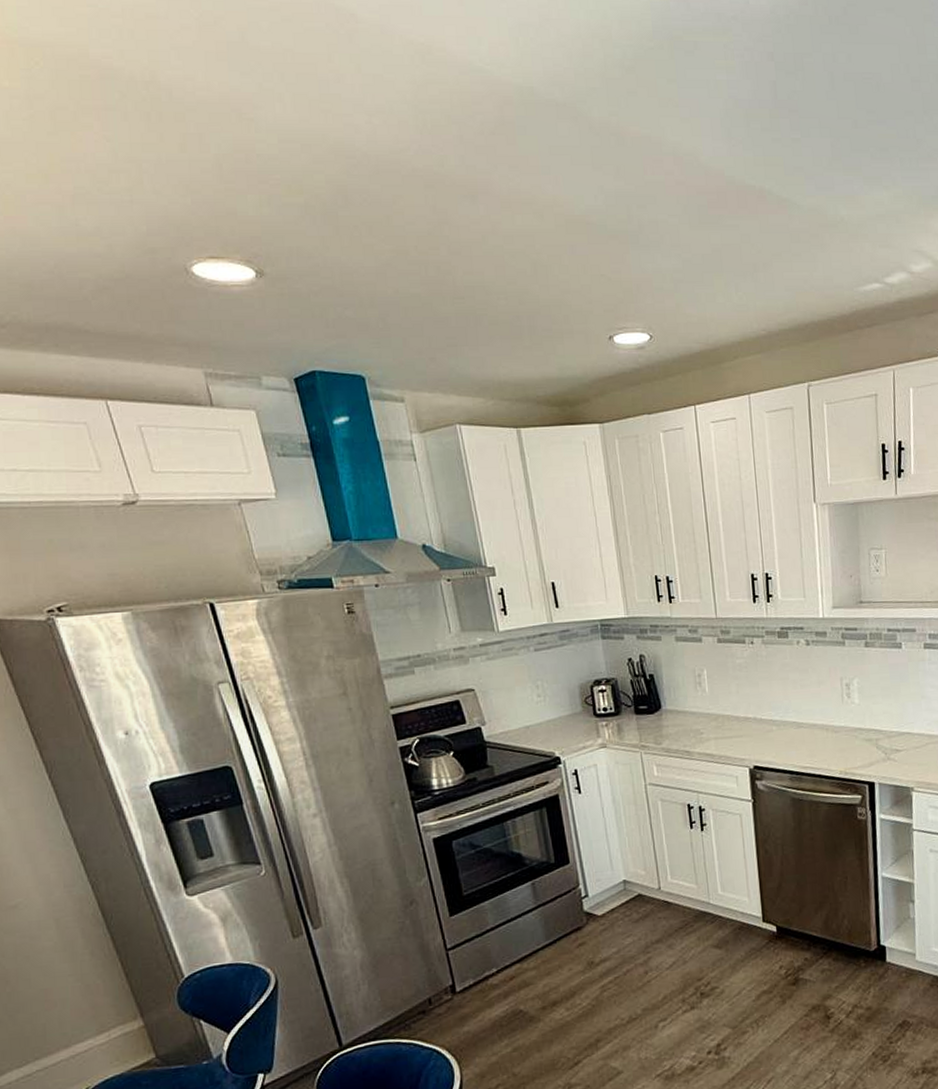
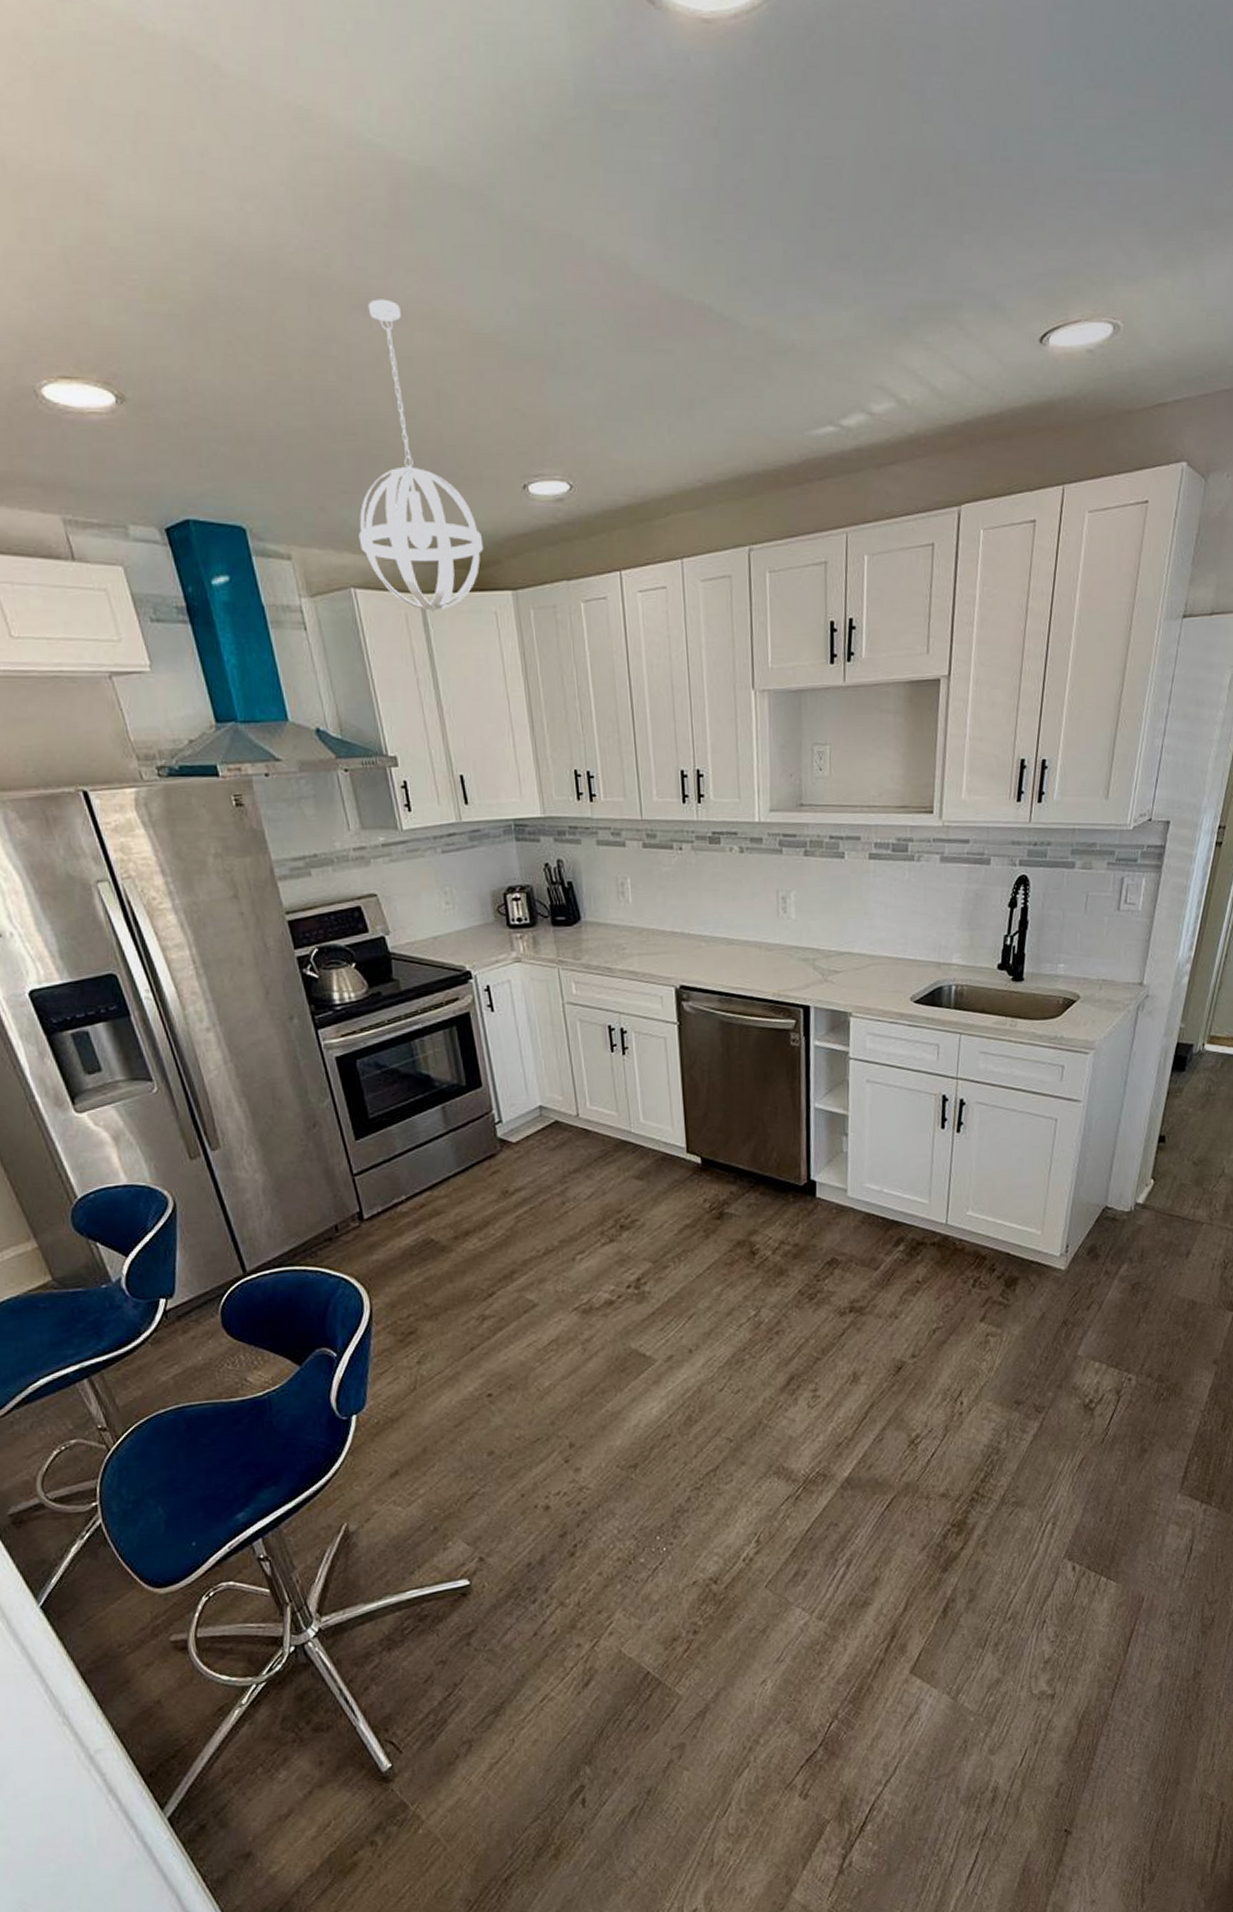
pendant light: none [464,190,574,443] -> present [358,299,484,612]

